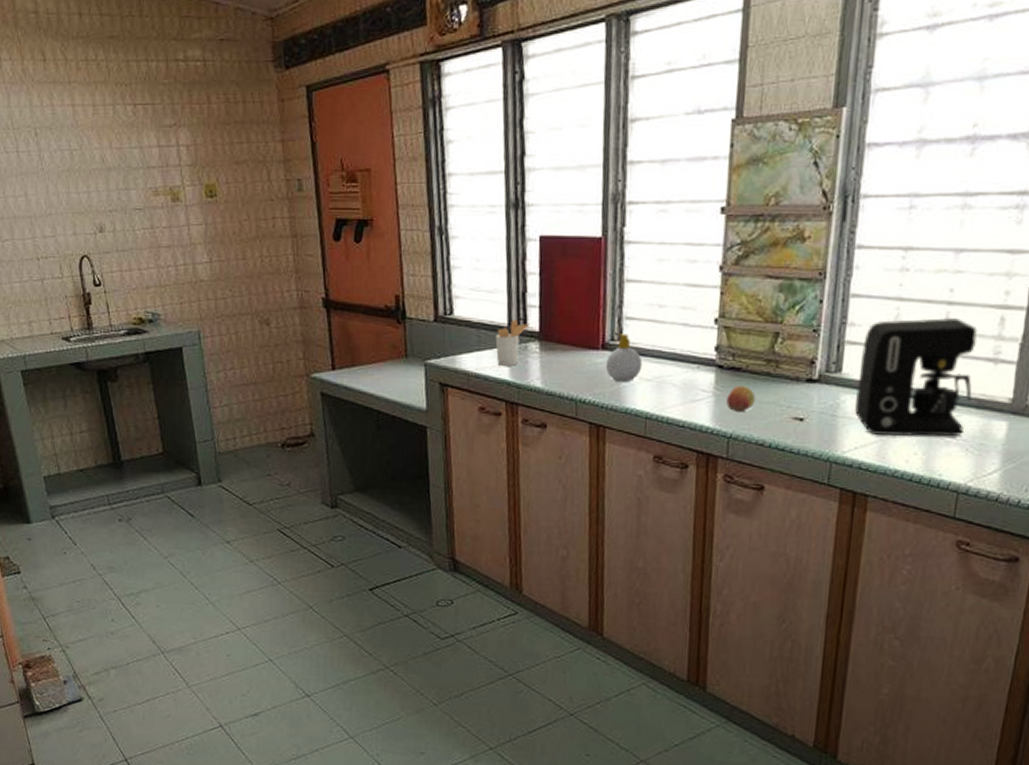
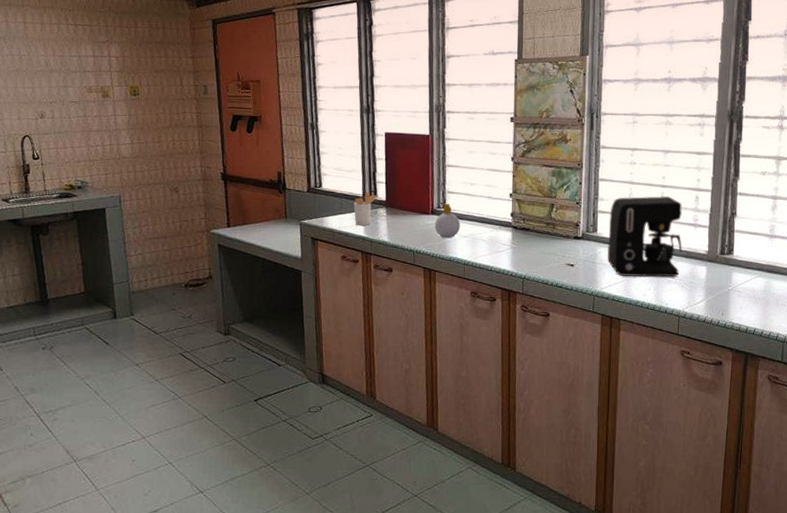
fruit: present [726,386,756,413] -> none [520,241,540,260]

